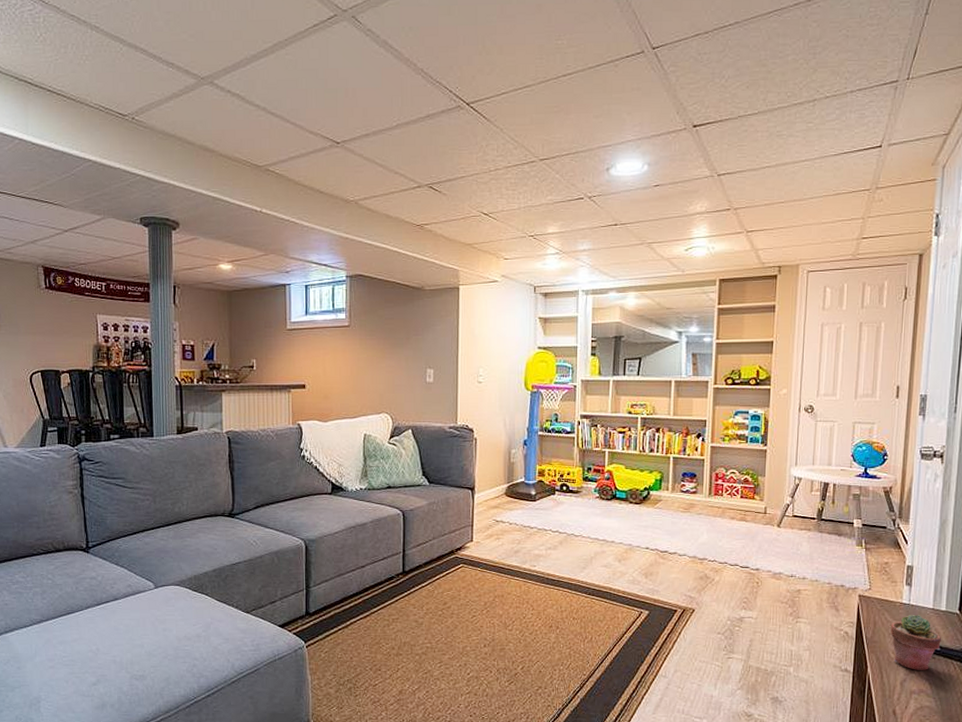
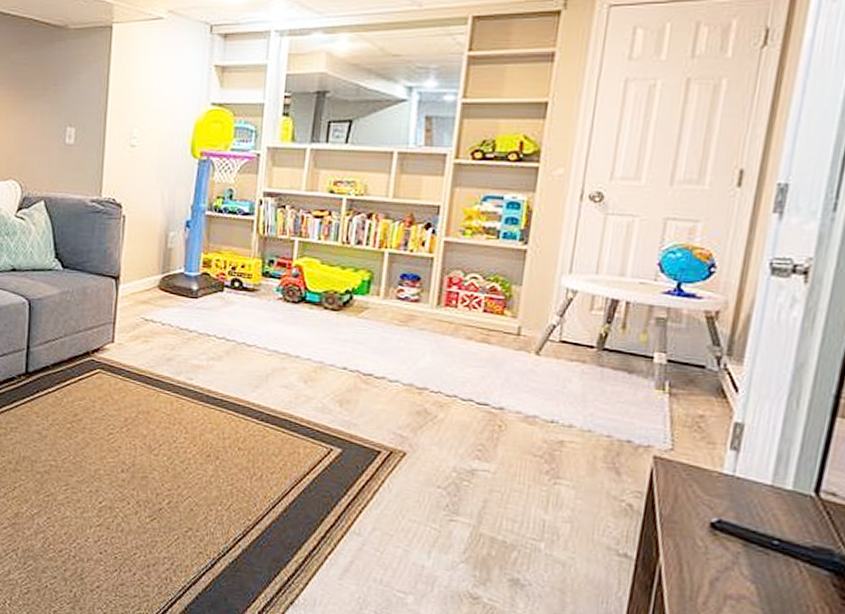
potted succulent: present [890,615,942,670] -> none [699,491,783,570]

